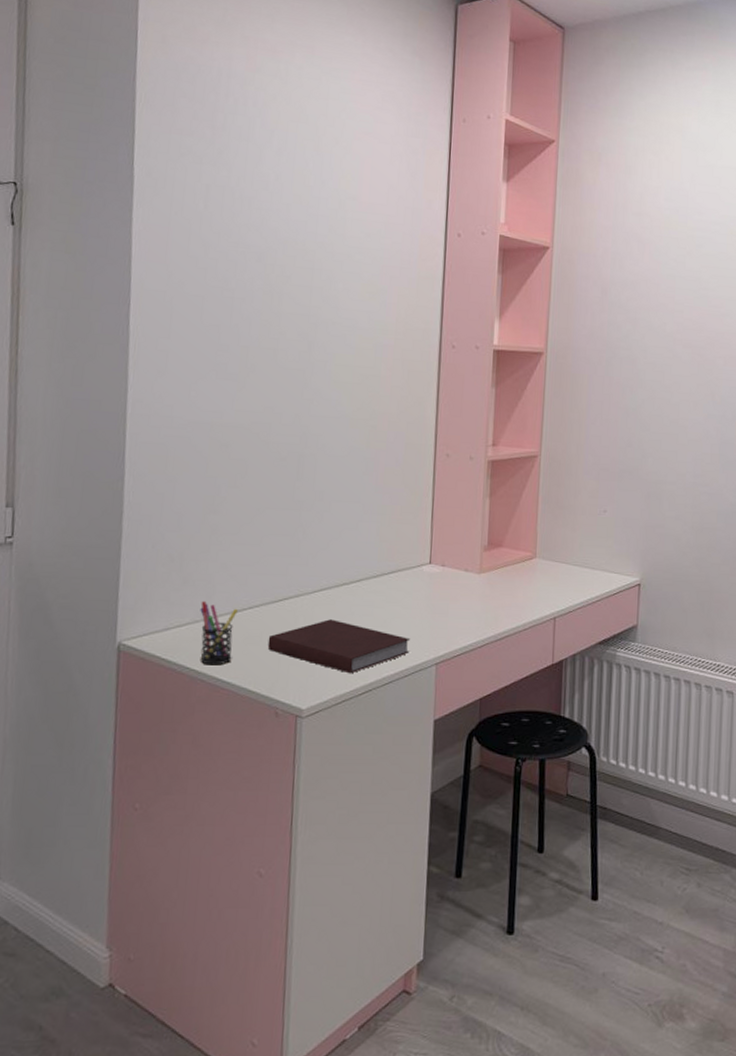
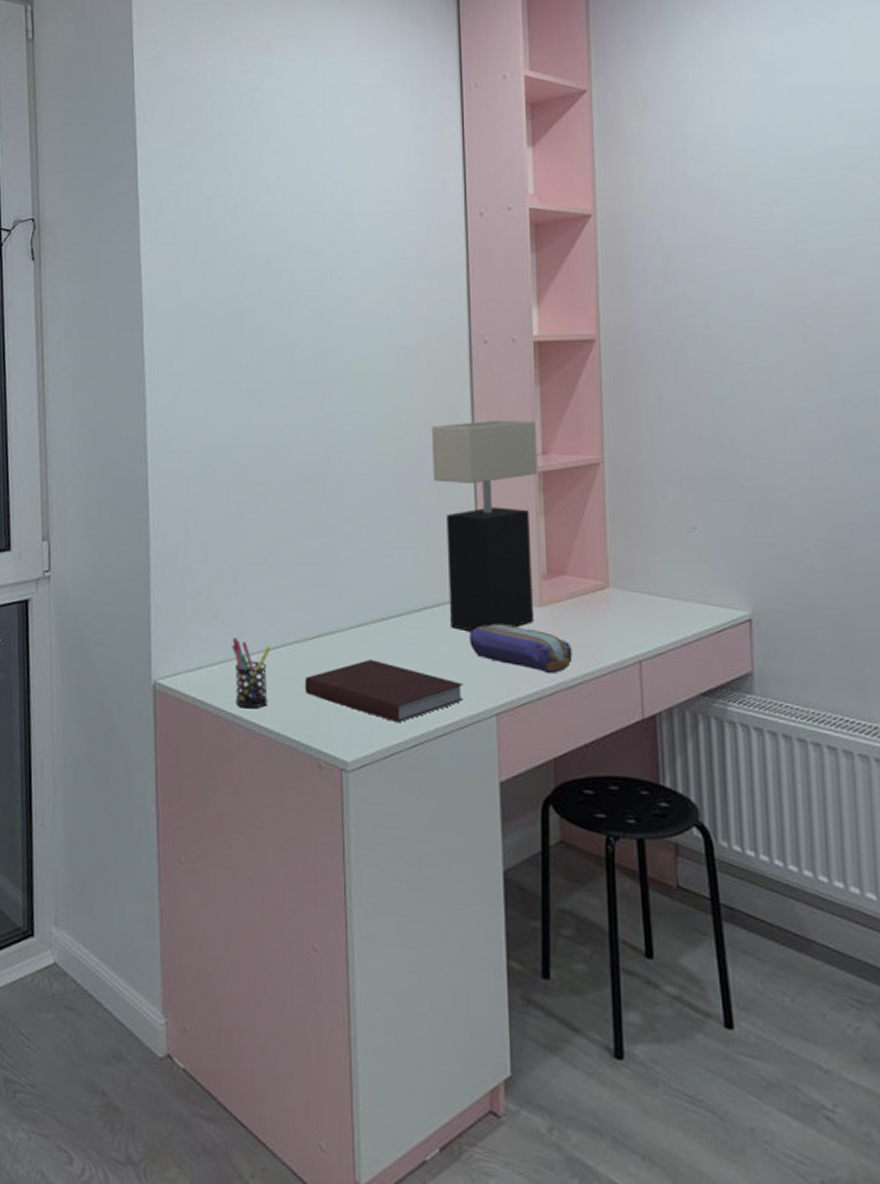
table lamp: none [398,414,489,595] -> present [431,420,538,632]
pencil case: none [418,588,503,630] -> present [470,624,573,674]

